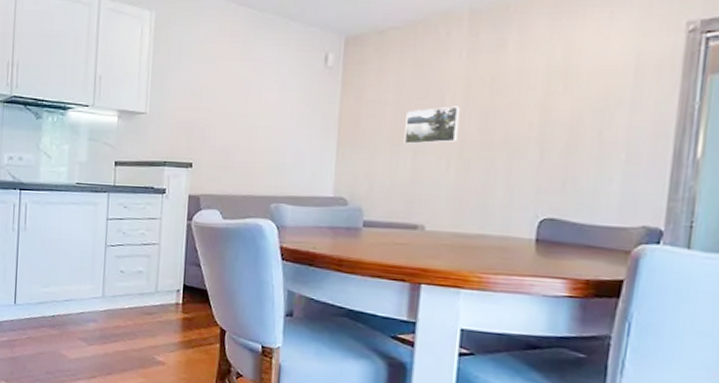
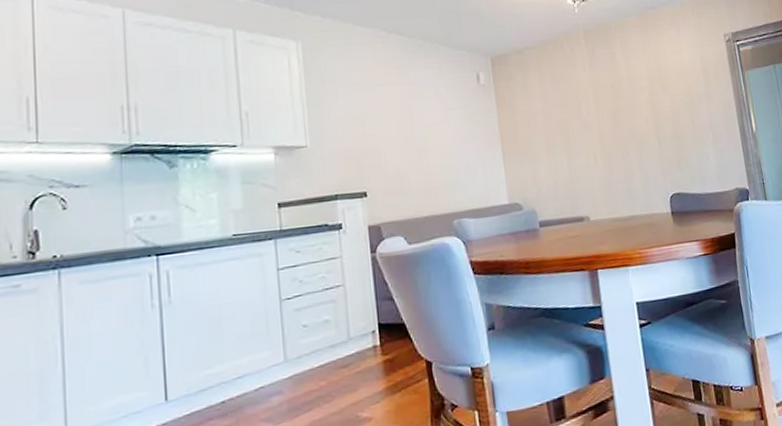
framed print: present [404,106,460,145] -> none [554,110,598,148]

